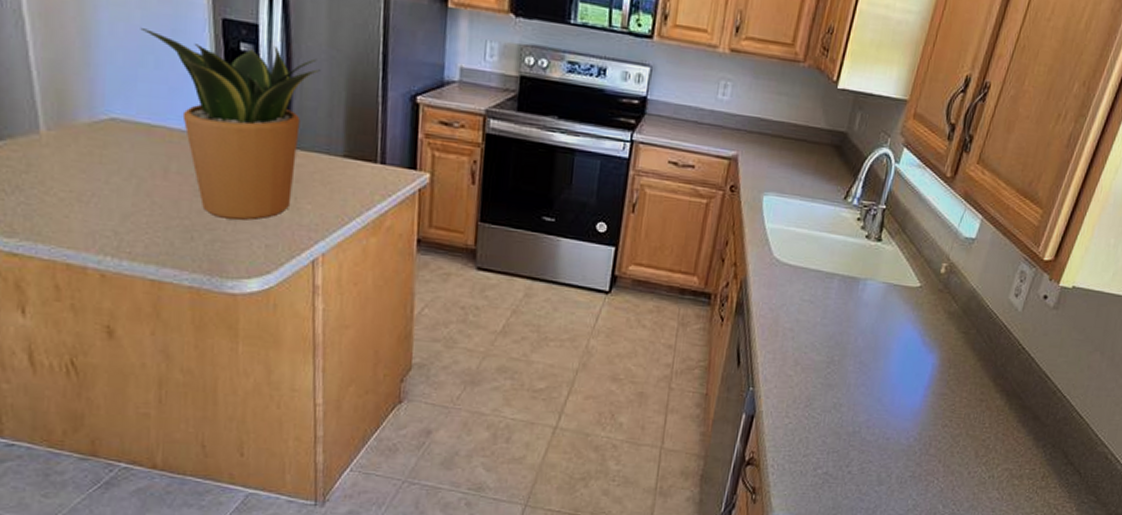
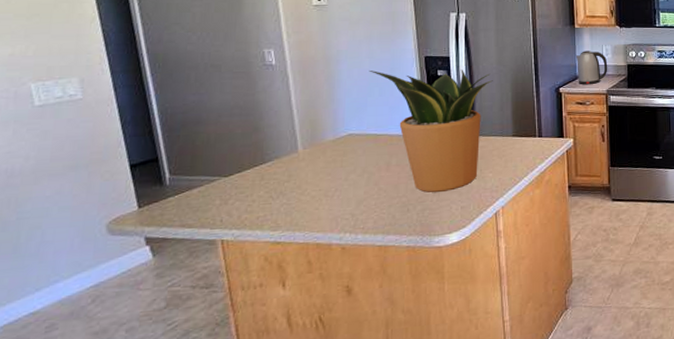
kettle: none [444,45,492,98] -> present [575,51,608,85]

